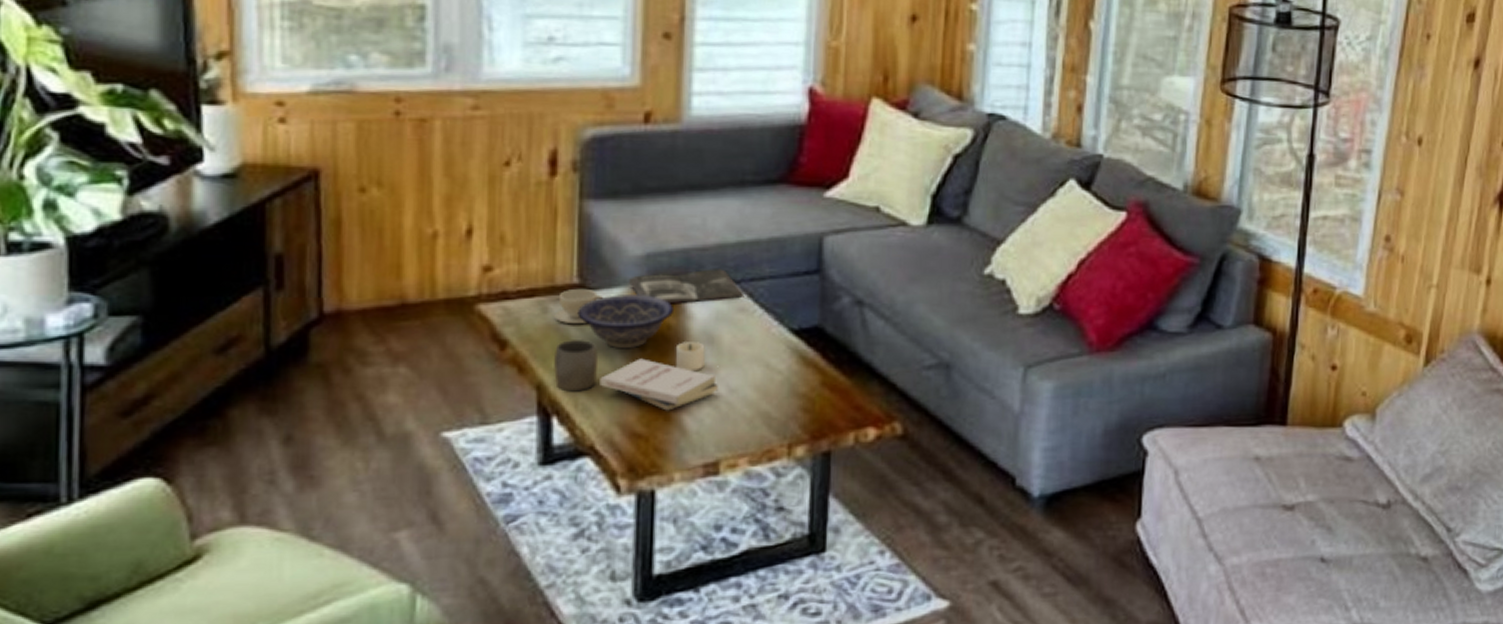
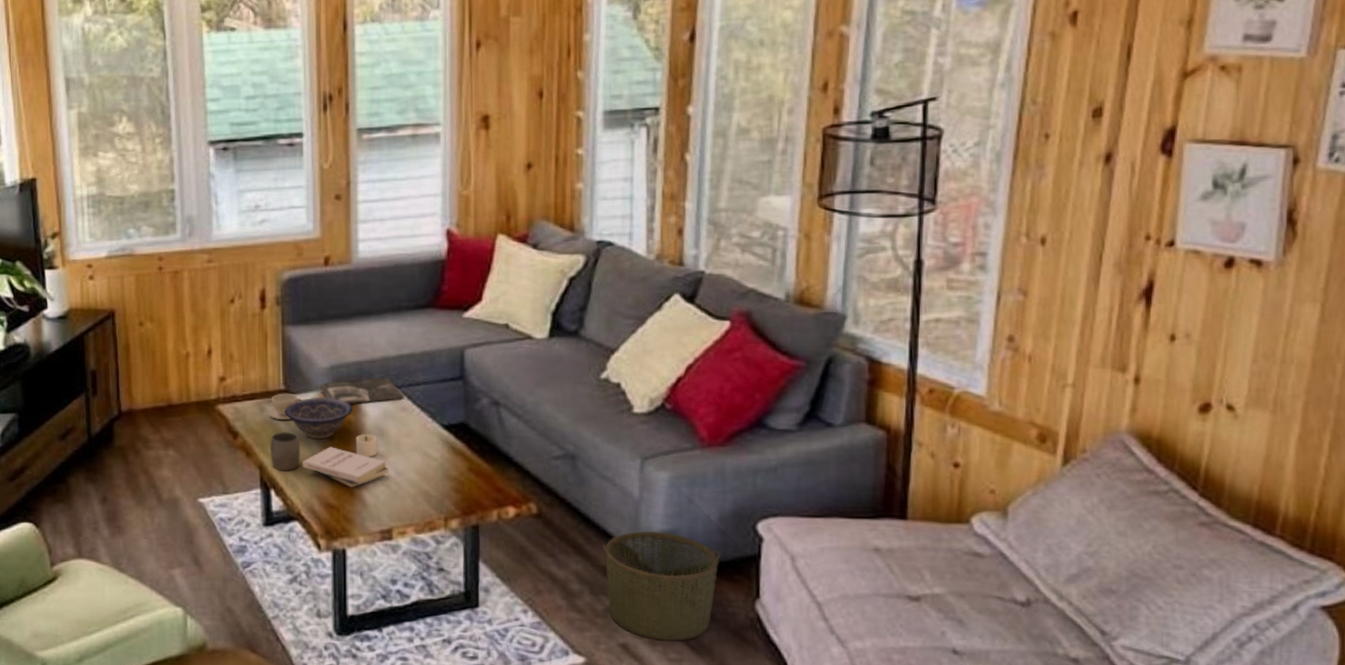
basket: none [976,450,1104,575] -> present [602,531,722,642]

